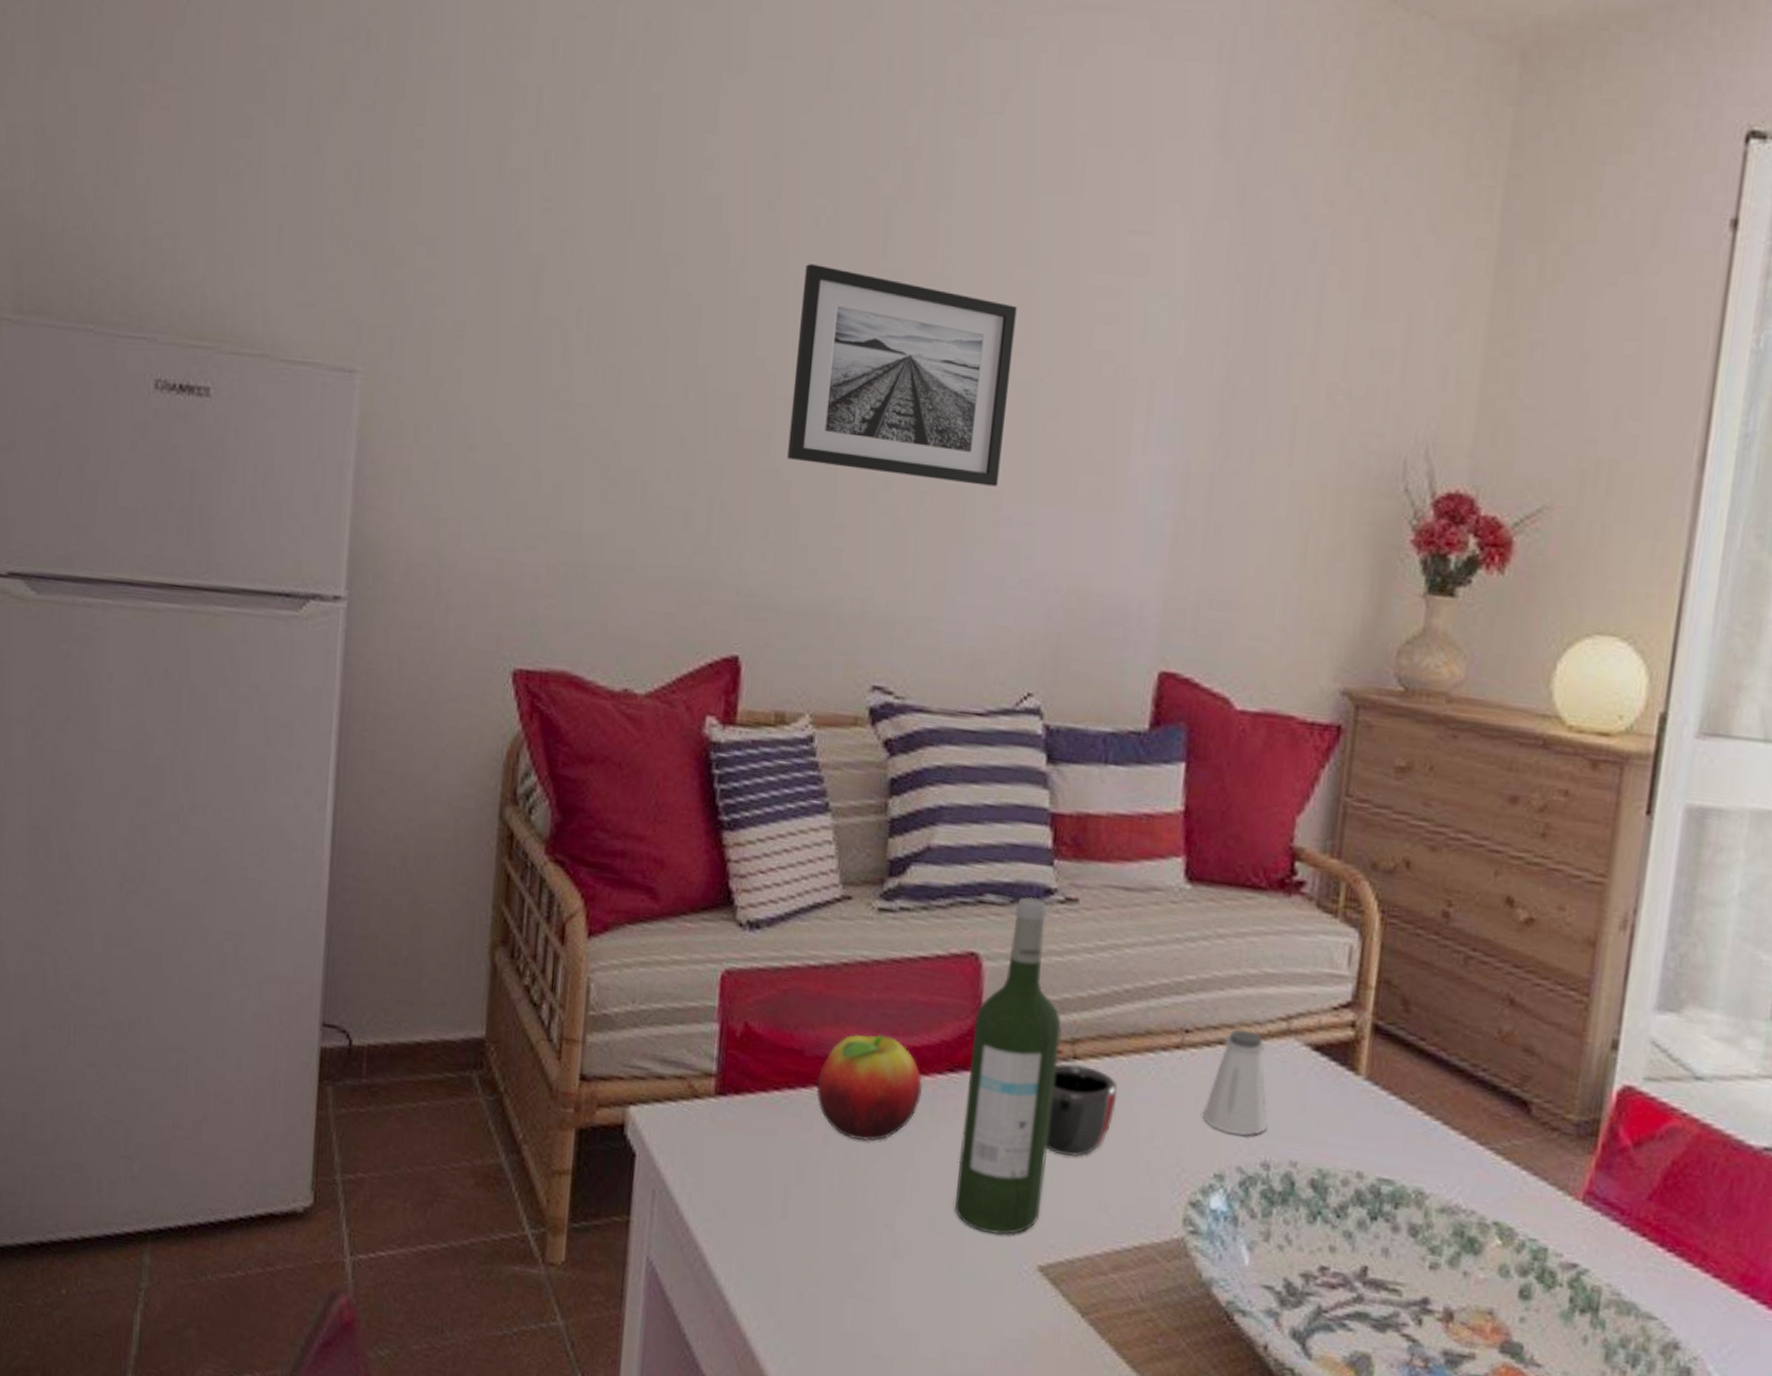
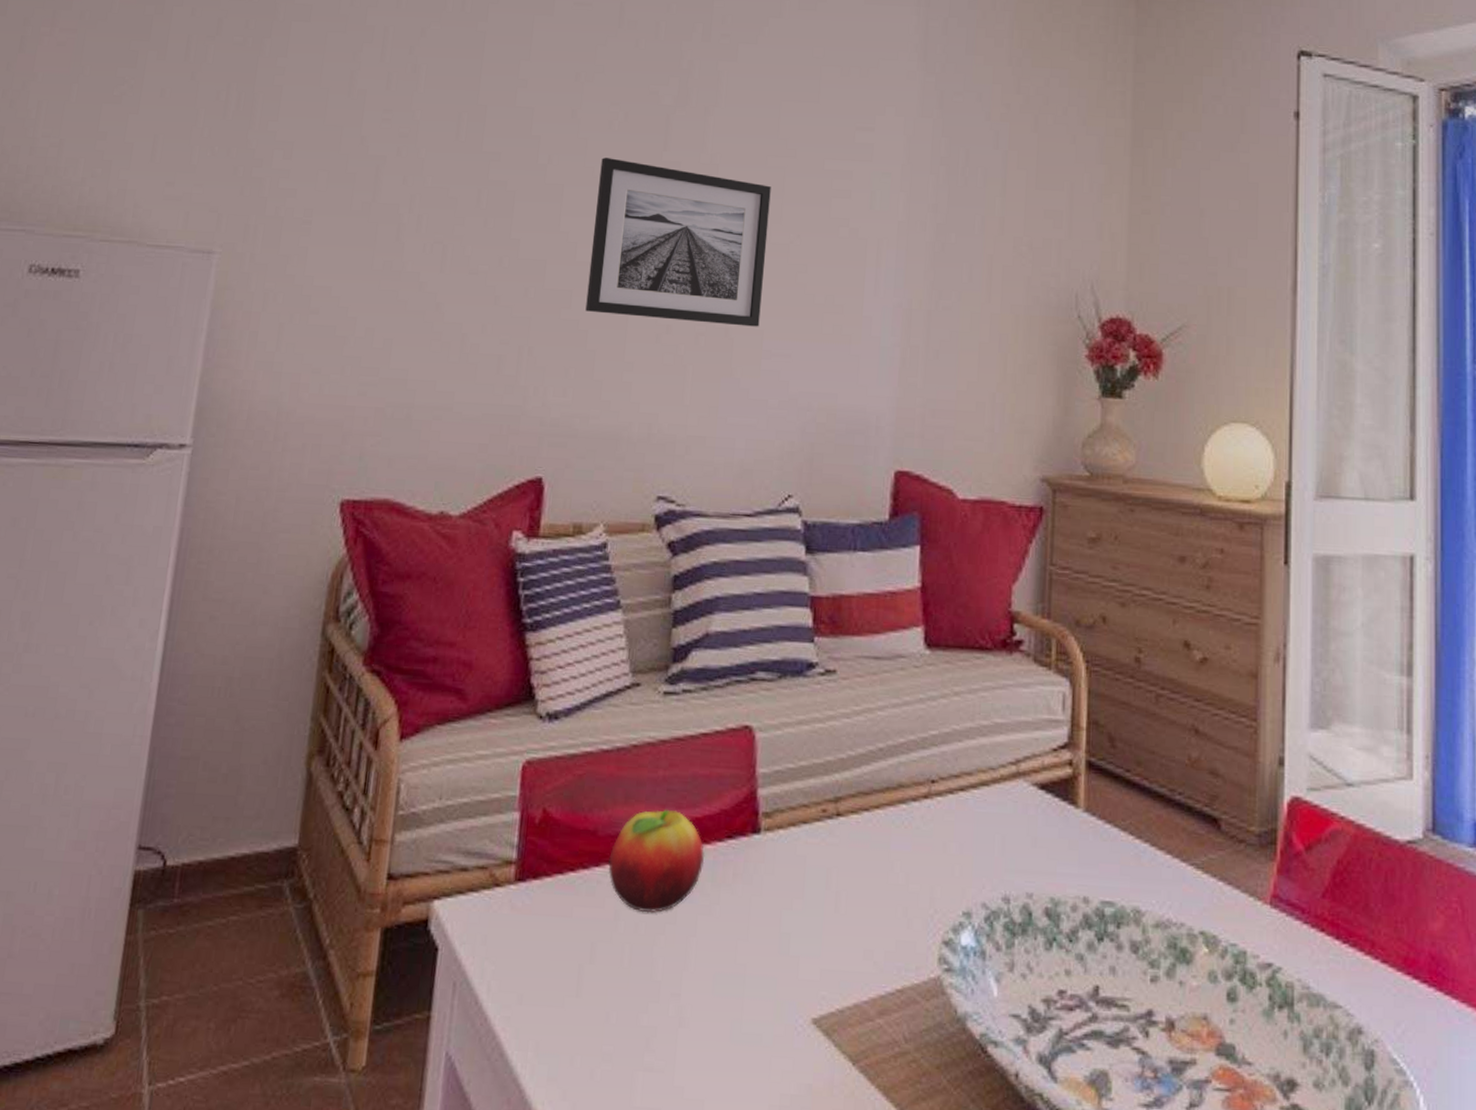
wine bottle: present [955,896,1062,1235] -> none [735,671,826,992]
mug: present [1046,1063,1118,1157] -> none [815,821,876,908]
saltshaker: present [1202,1028,1268,1136] -> none [950,775,1006,873]

